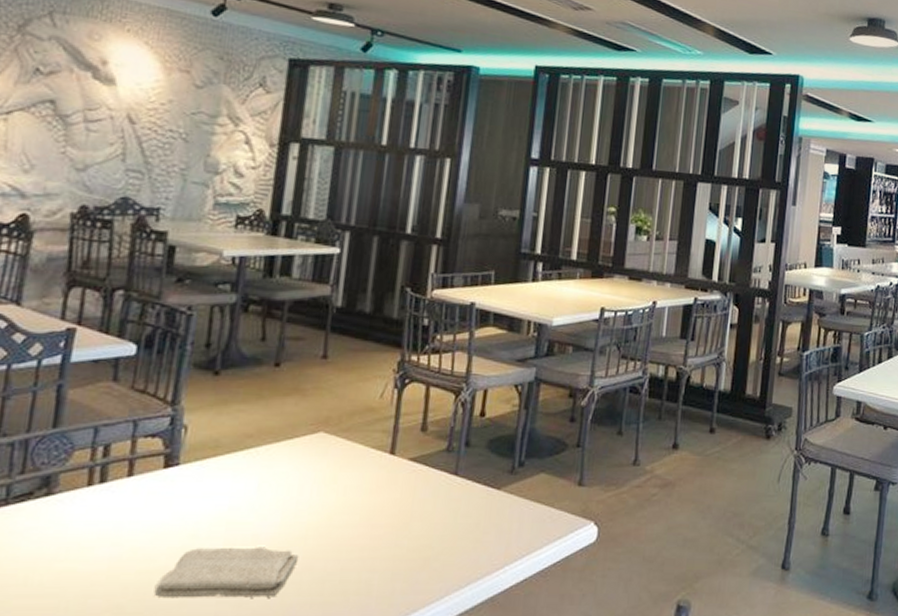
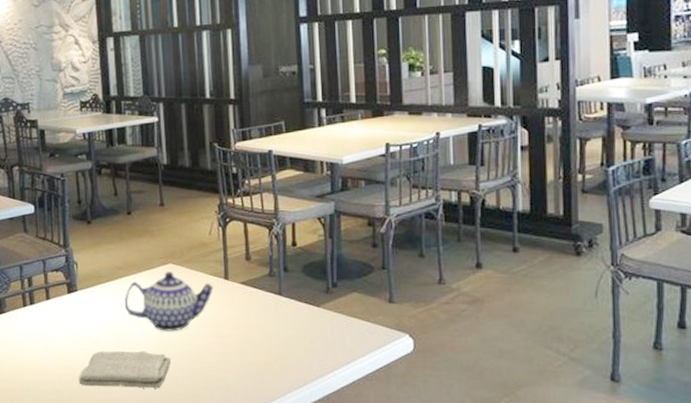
teapot: none [245,442,374,520] -> present [124,272,214,331]

